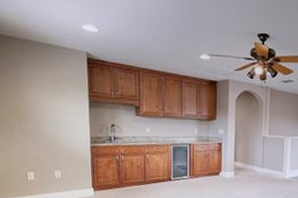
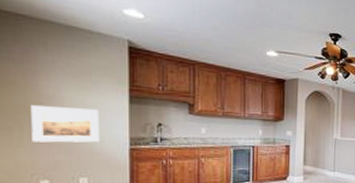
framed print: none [19,110,68,142] -> present [31,104,99,143]

